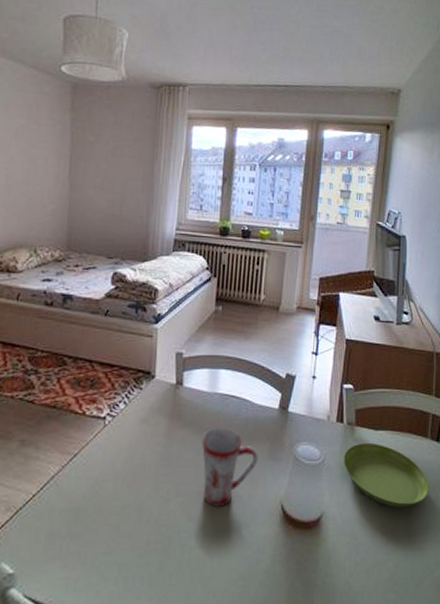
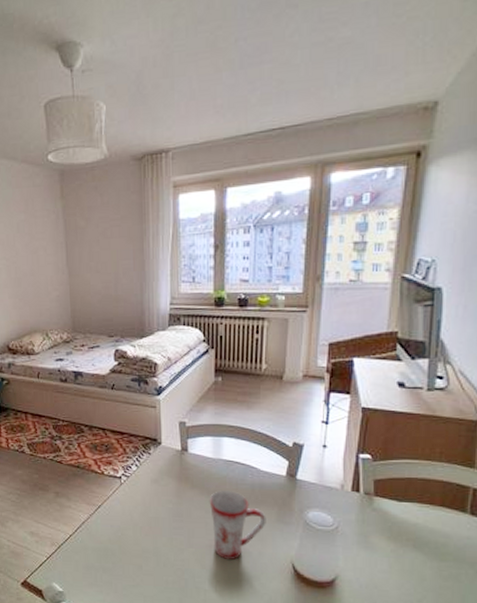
saucer: present [342,442,430,508] -> none [359,513,467,581]

